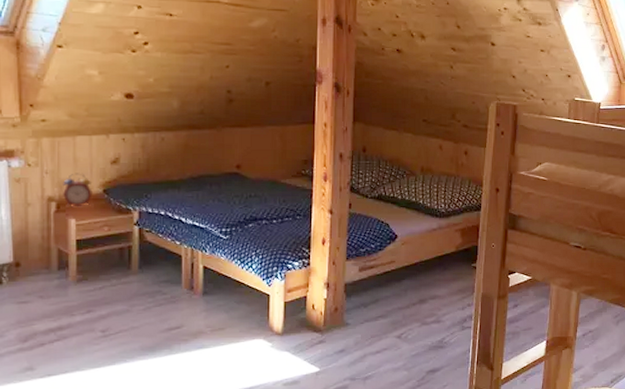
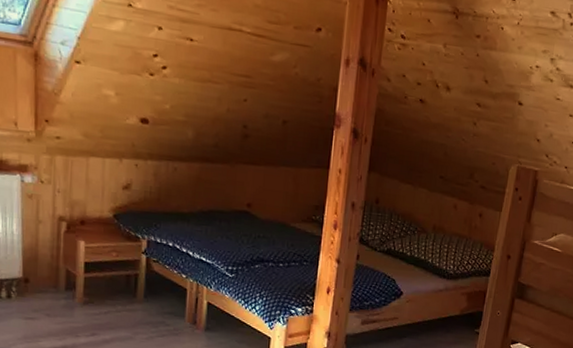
alarm clock: present [63,173,93,207] -> none [74,194,103,230]

